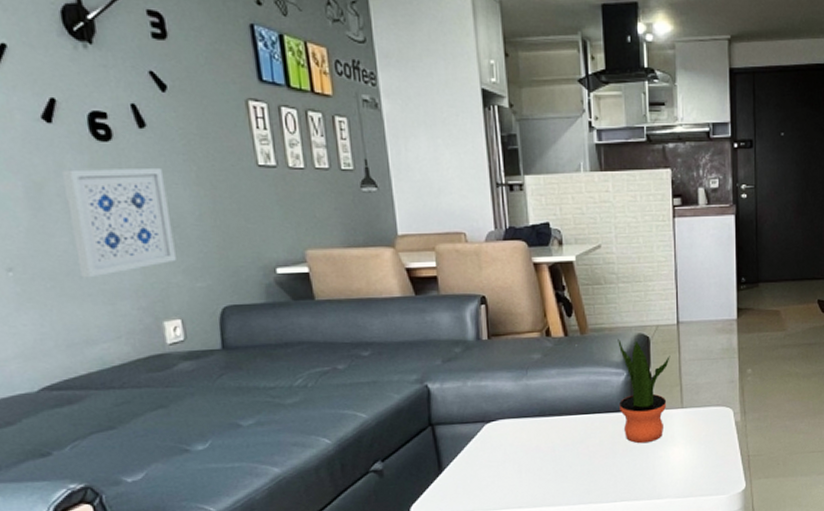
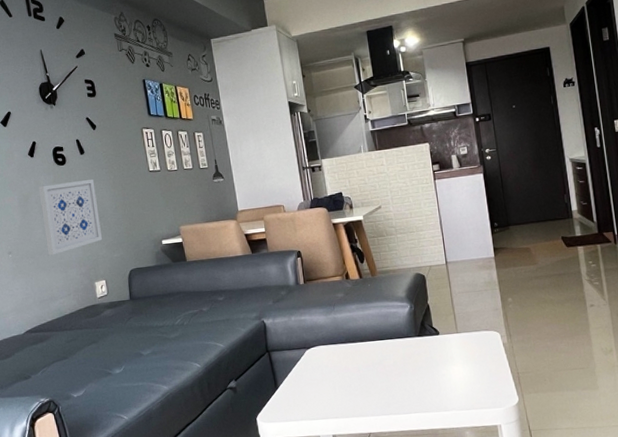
potted plant: present [618,338,670,444] -> none [400,278,444,364]

